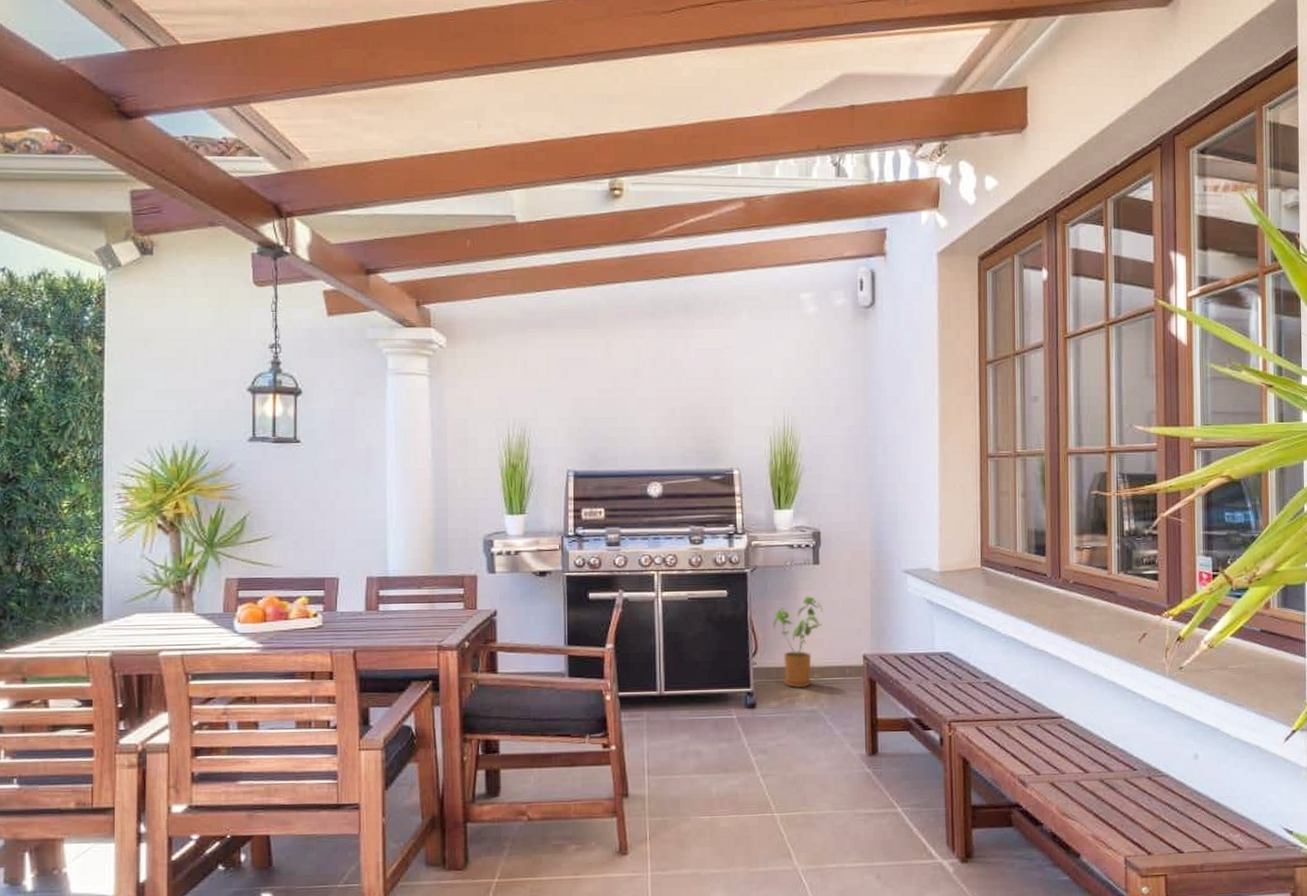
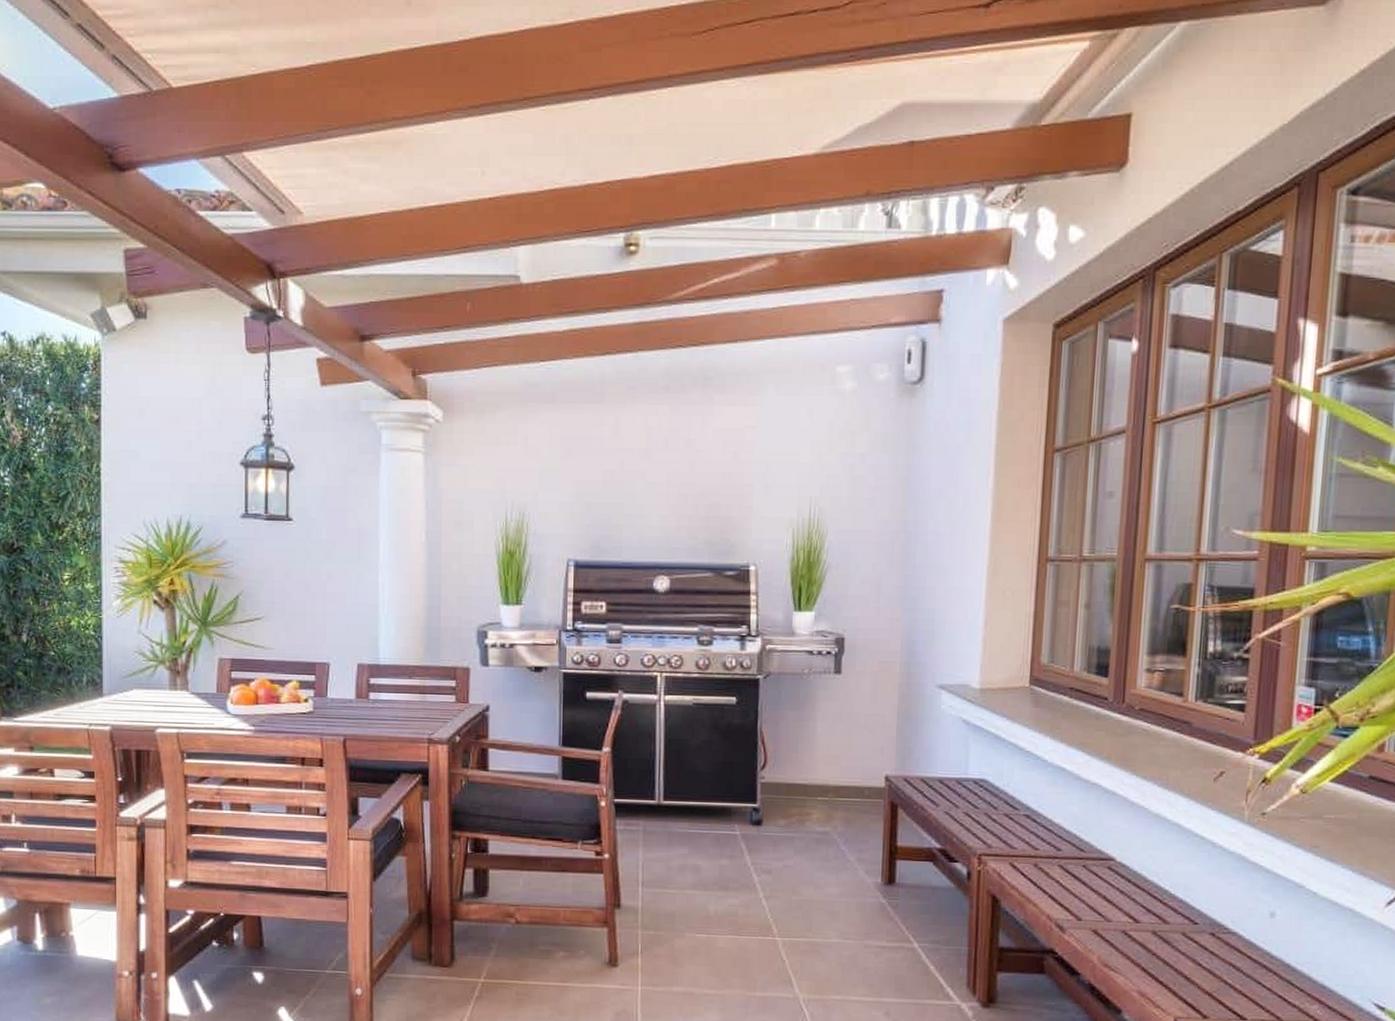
house plant: present [773,596,823,688] -> none [785,708,842,807]

